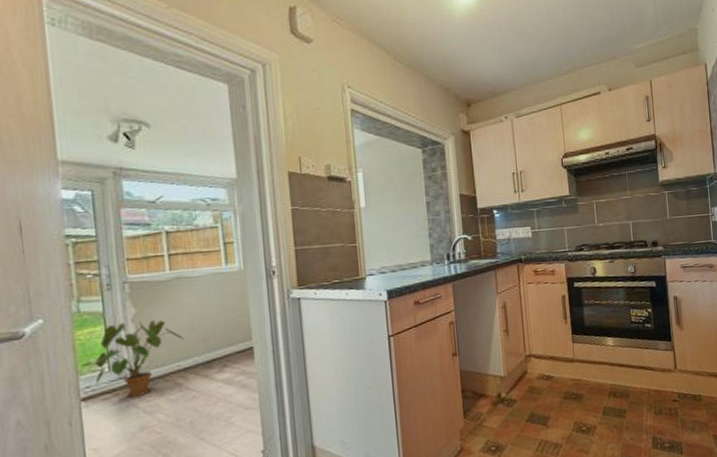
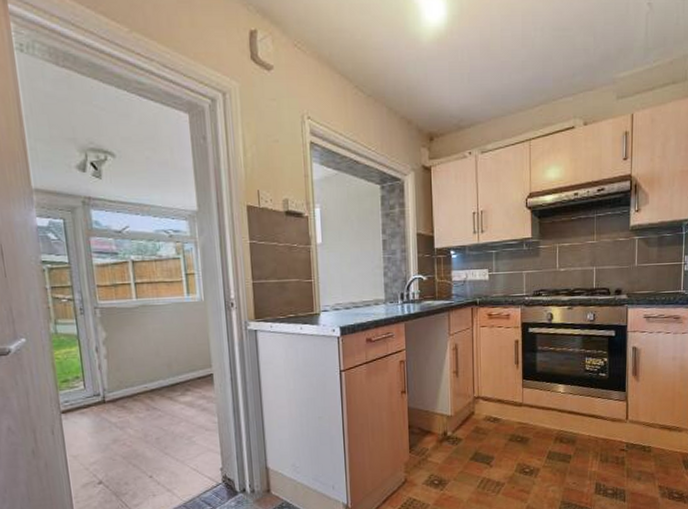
house plant: present [92,320,186,398] -> none [69,344,152,414]

